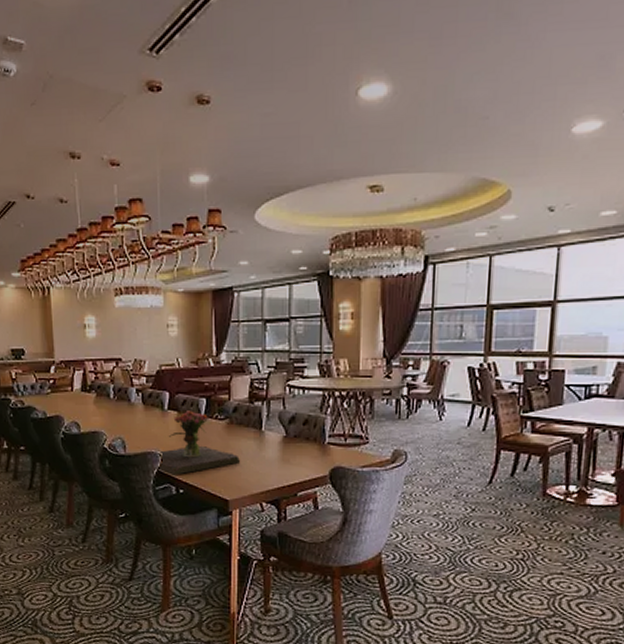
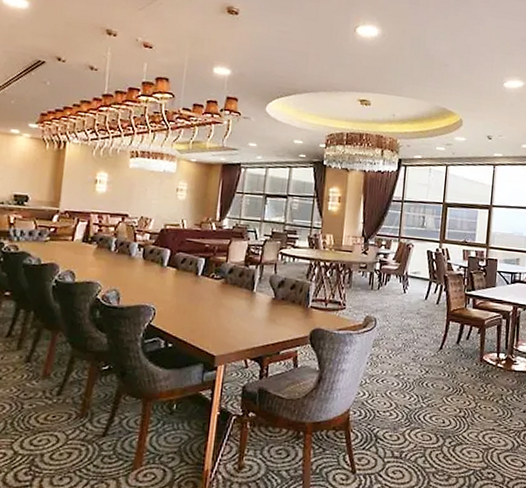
flower arrangement: present [157,410,240,475] -> none [148,268,230,330]

